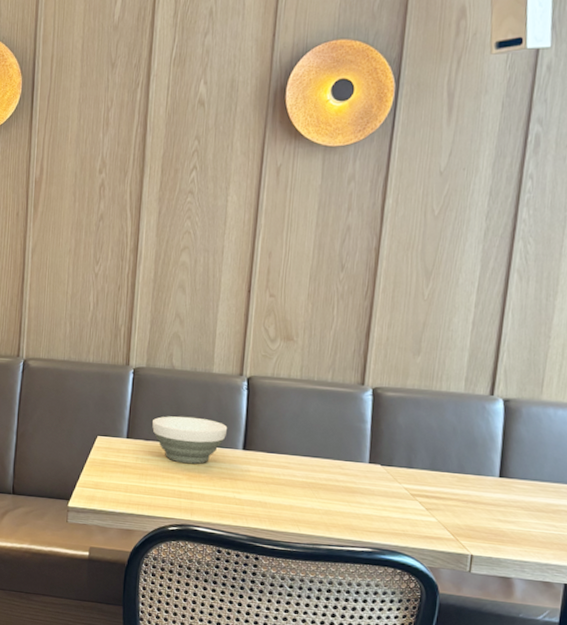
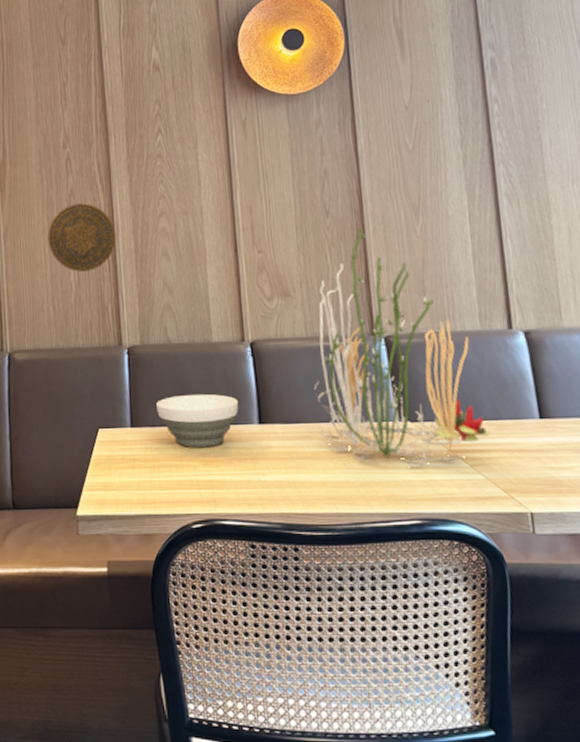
decorative plate: none [73,229,139,294] -> present [47,203,117,272]
plant: none [295,284,451,505] -> present [314,227,490,468]

